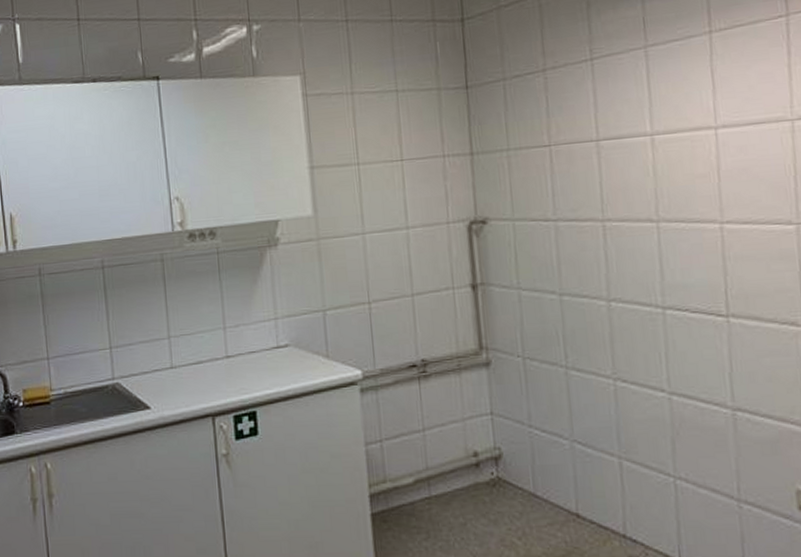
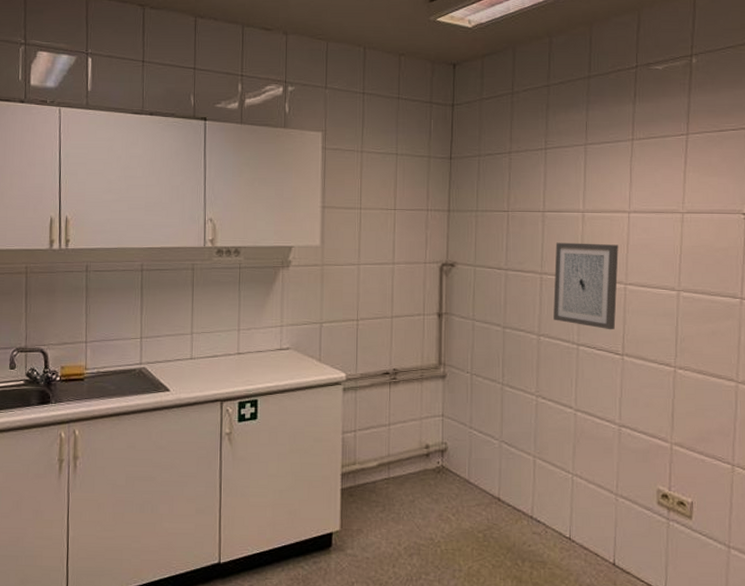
wall art: none [618,172,713,285] -> present [553,242,618,330]

